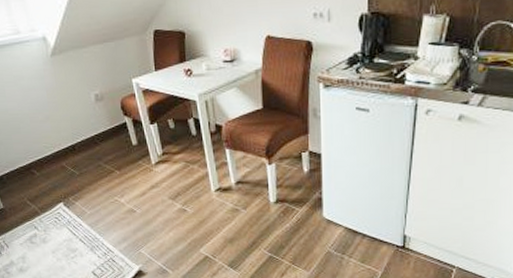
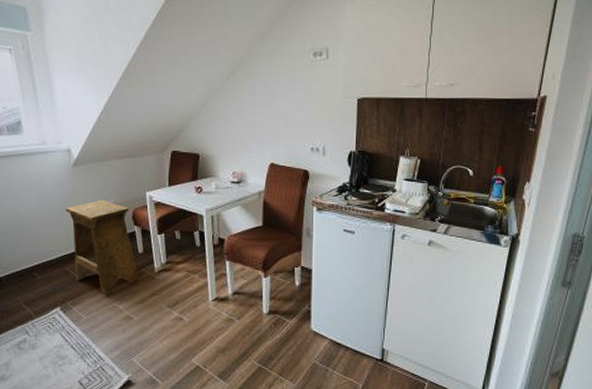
stool: none [51,90,137,189] -> present [65,199,139,295]

